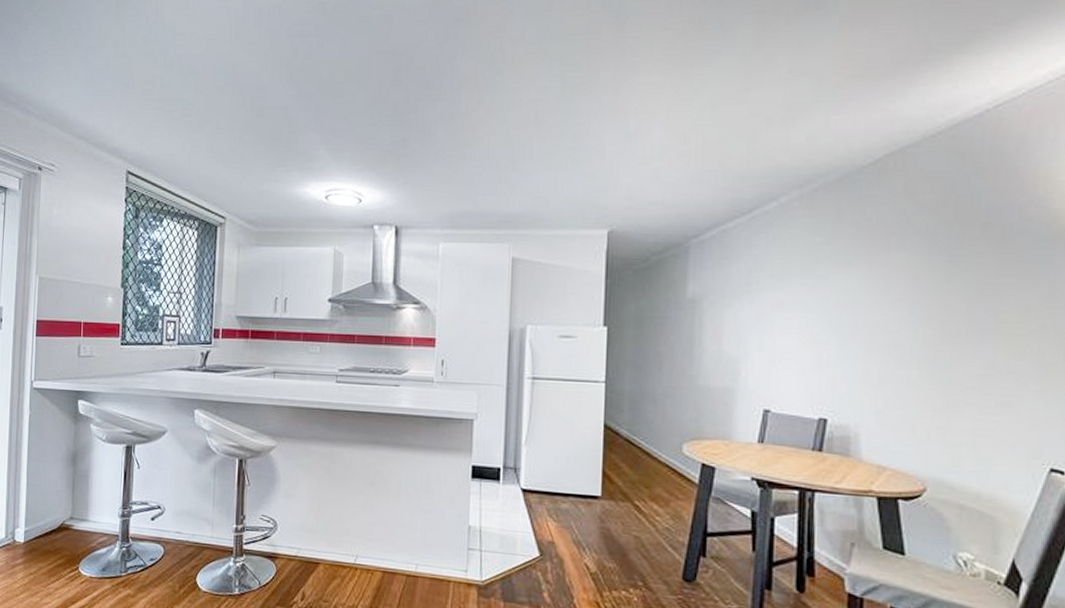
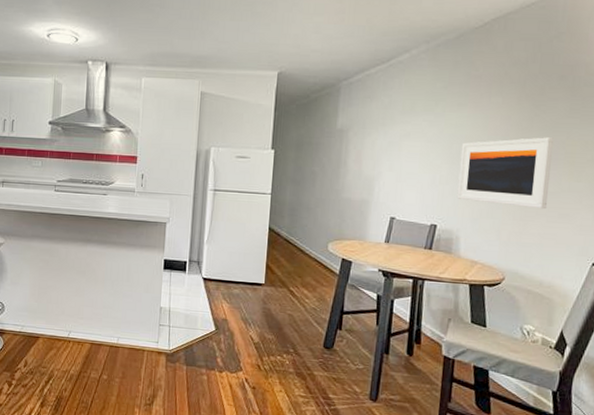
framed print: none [852,302,981,397] -> present [456,137,553,210]

